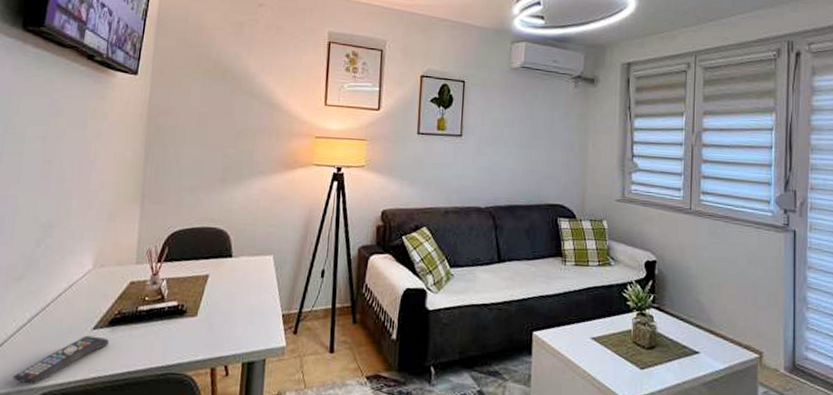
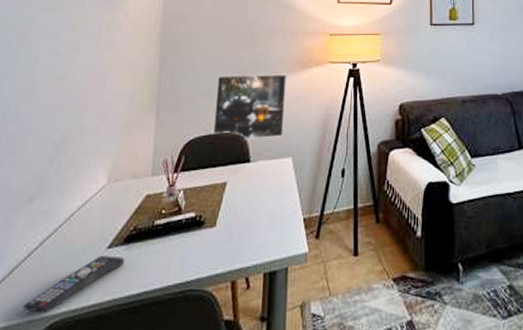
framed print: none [196,170,271,236] -> present [213,73,287,139]

